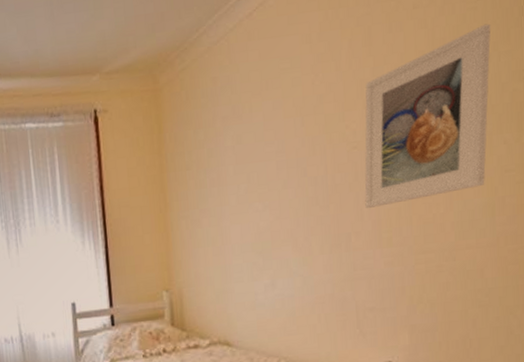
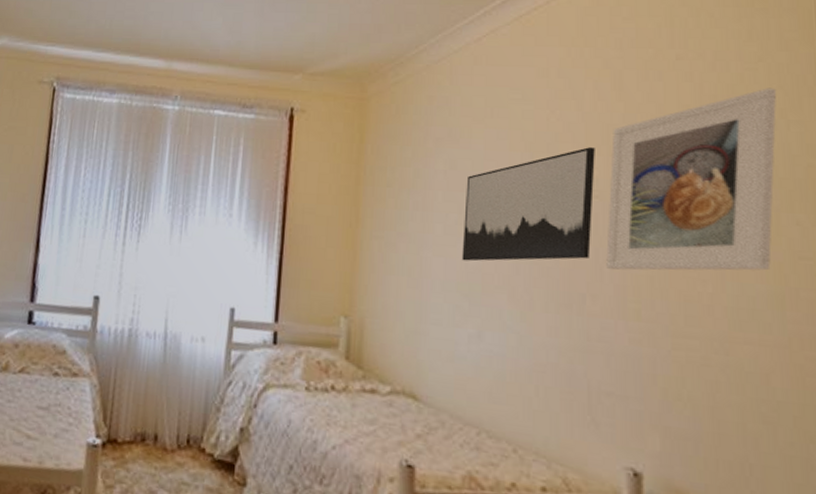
wall art: none [251,103,353,224] -> present [461,147,595,262]

